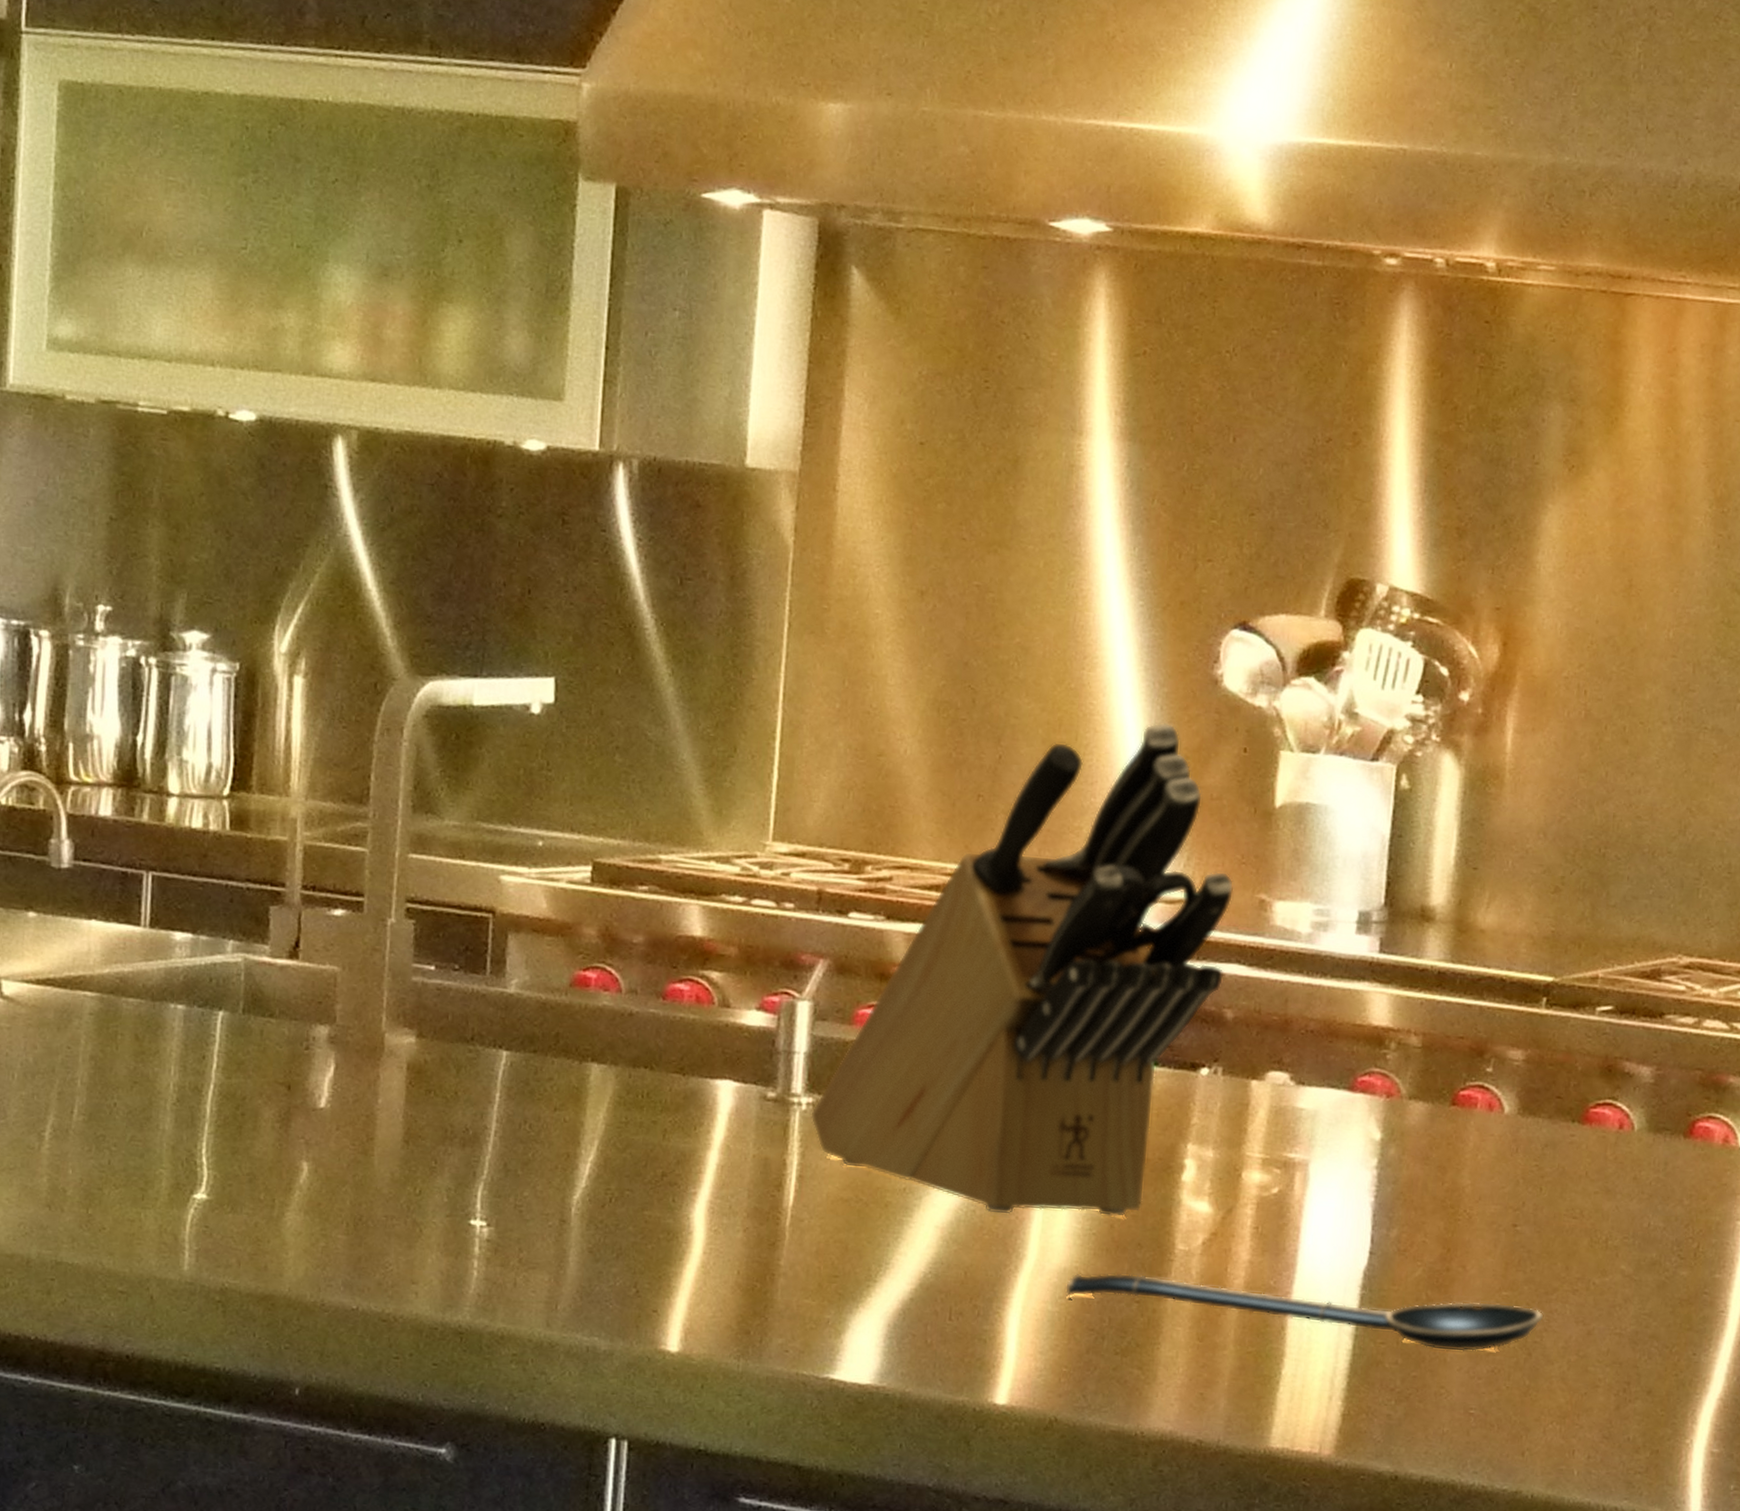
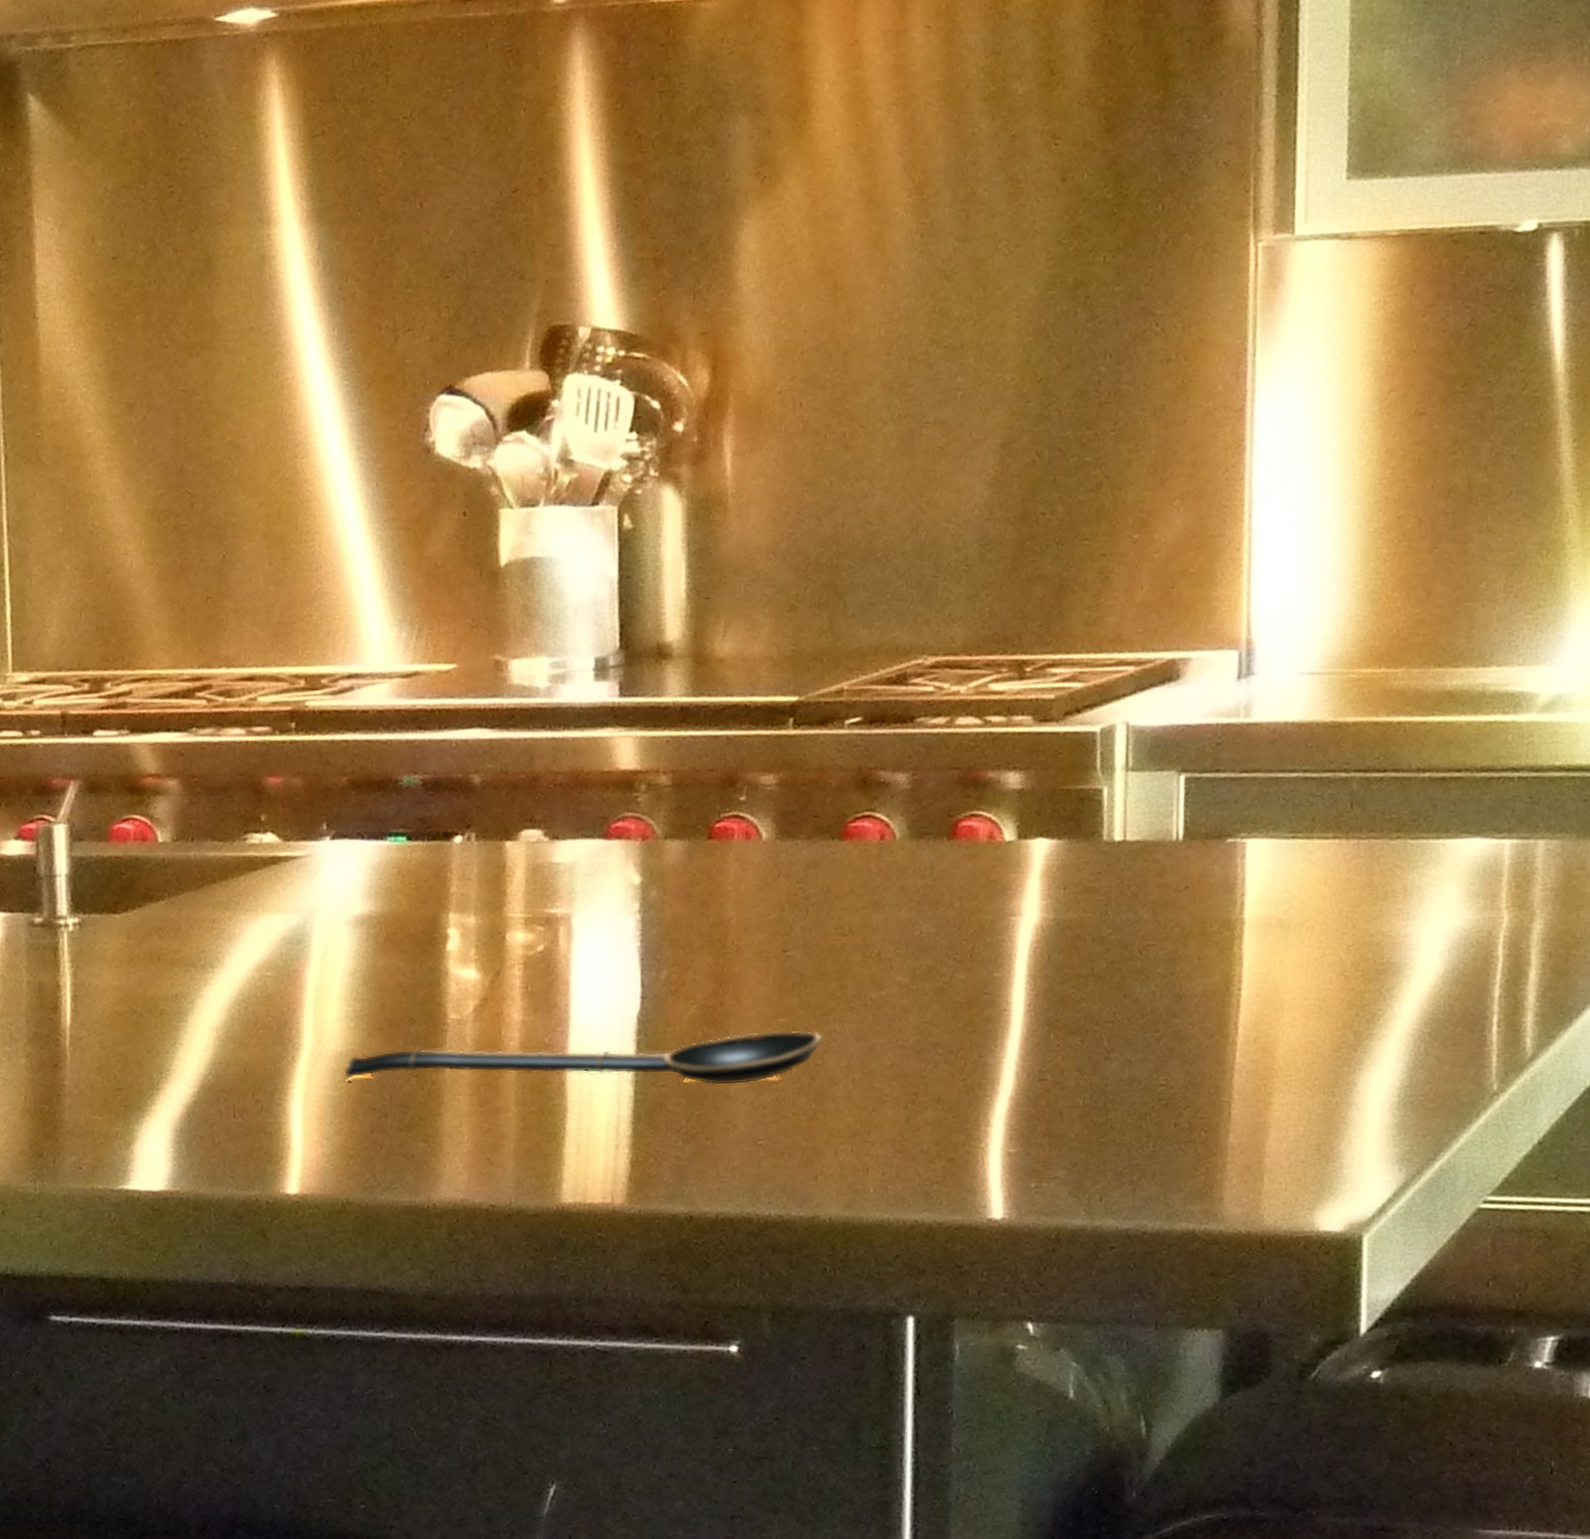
knife block: present [810,722,1234,1218] -> none [78,498,468,1008]

